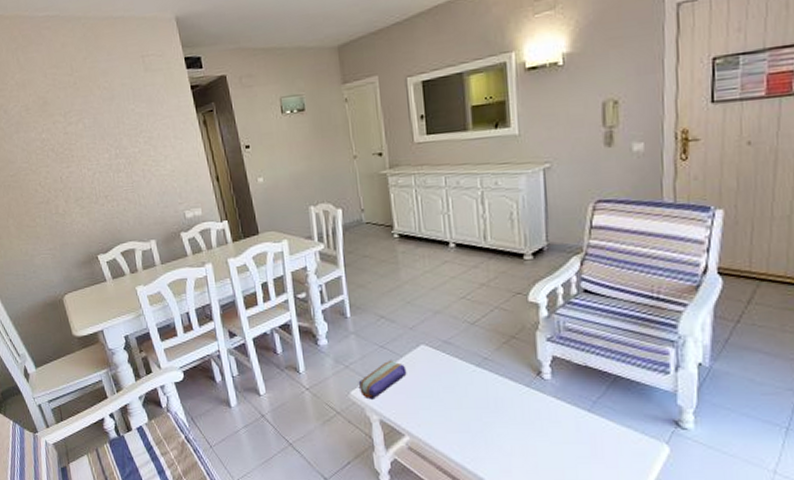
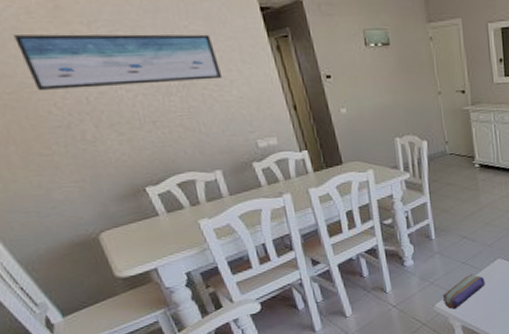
wall art: none [17,115,159,173] -> present [14,34,223,92]

